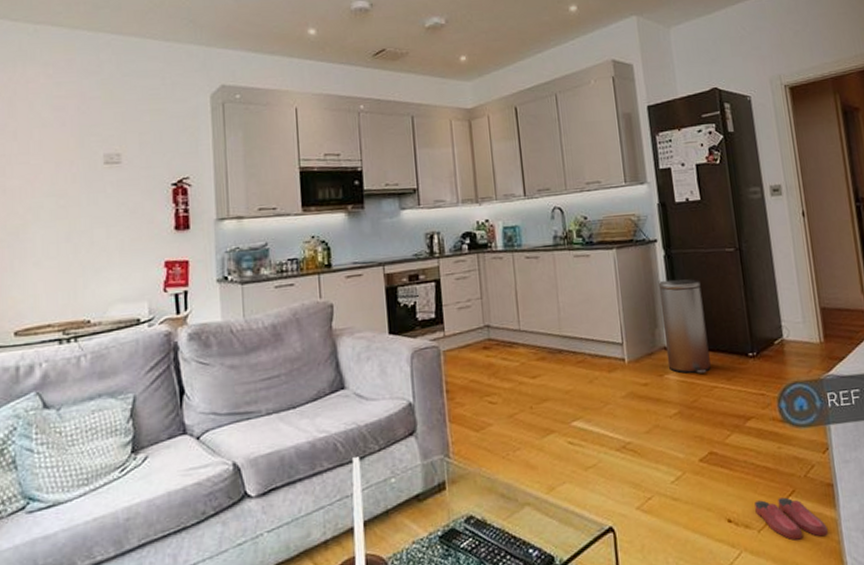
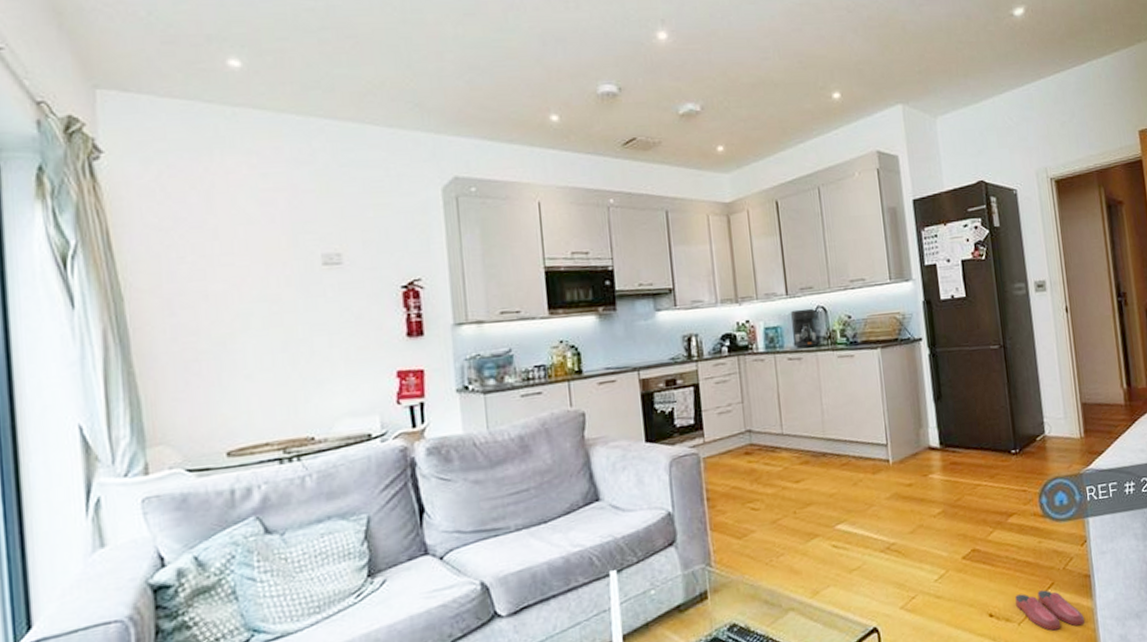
coffee maker: none [529,209,557,247] -> present [791,308,821,348]
pedal bin: present [658,279,711,374] -> none [923,377,975,473]

